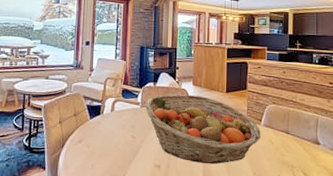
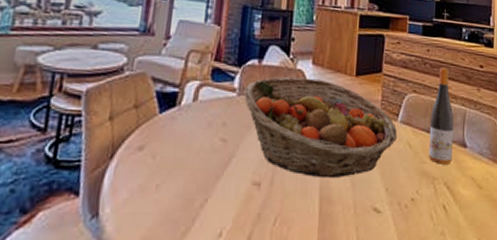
wine bottle: none [287,85,308,157] -> present [428,67,454,165]

